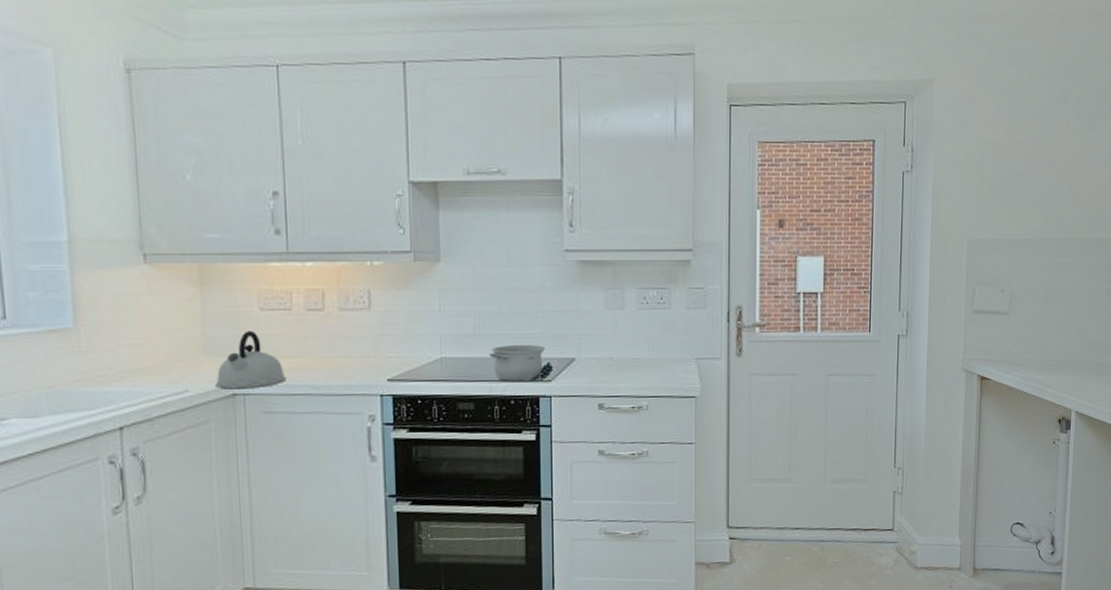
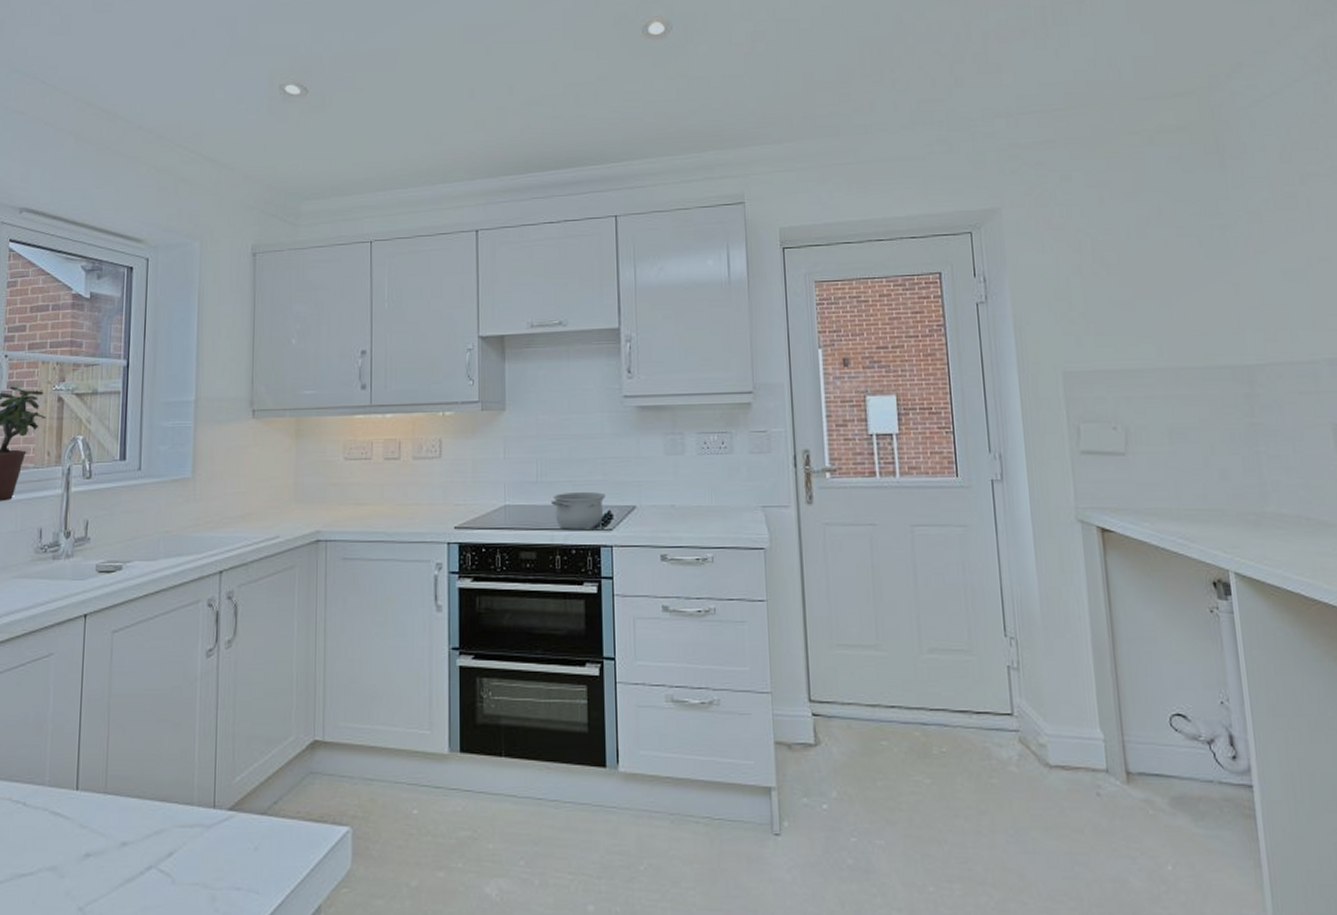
kettle: present [215,330,286,390] -> none [302,478,363,536]

